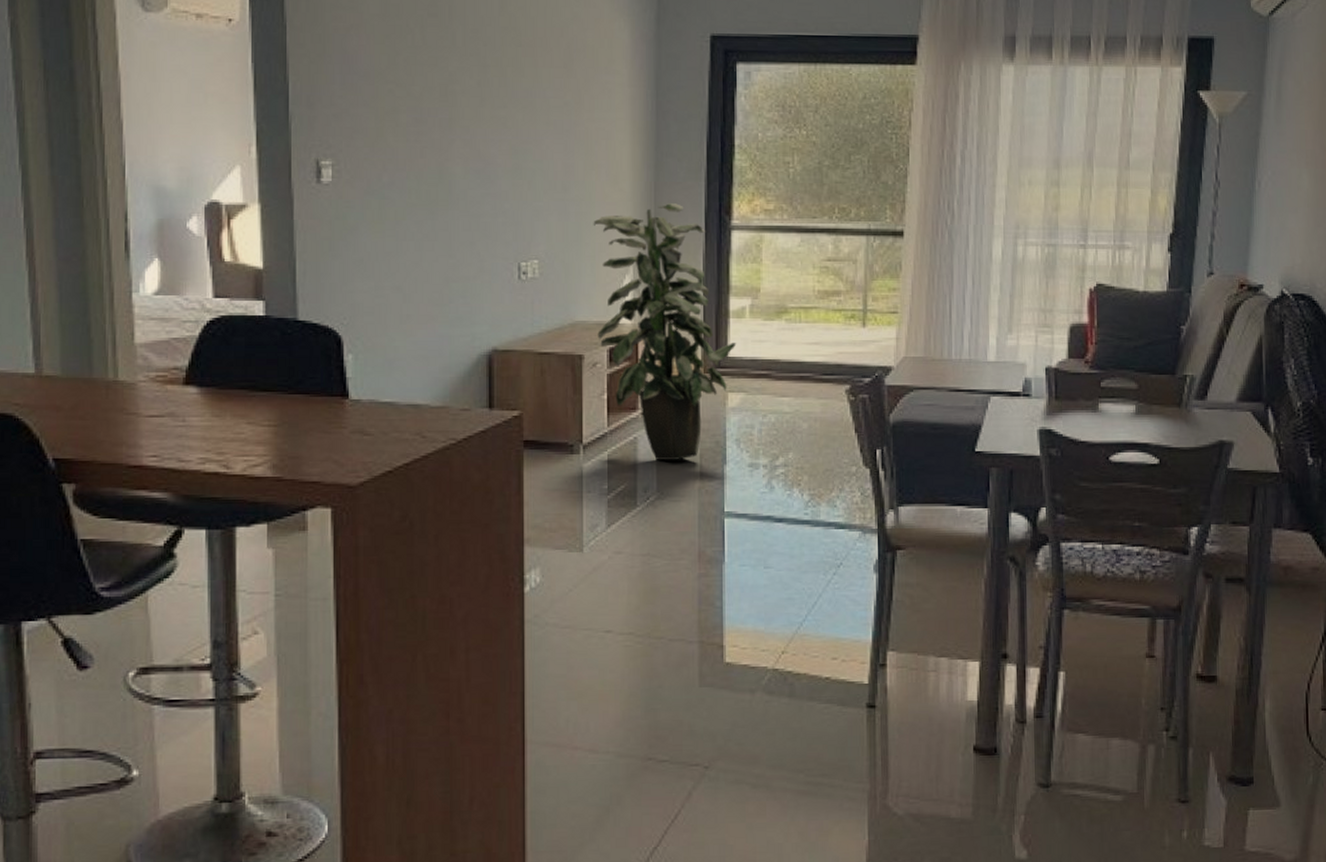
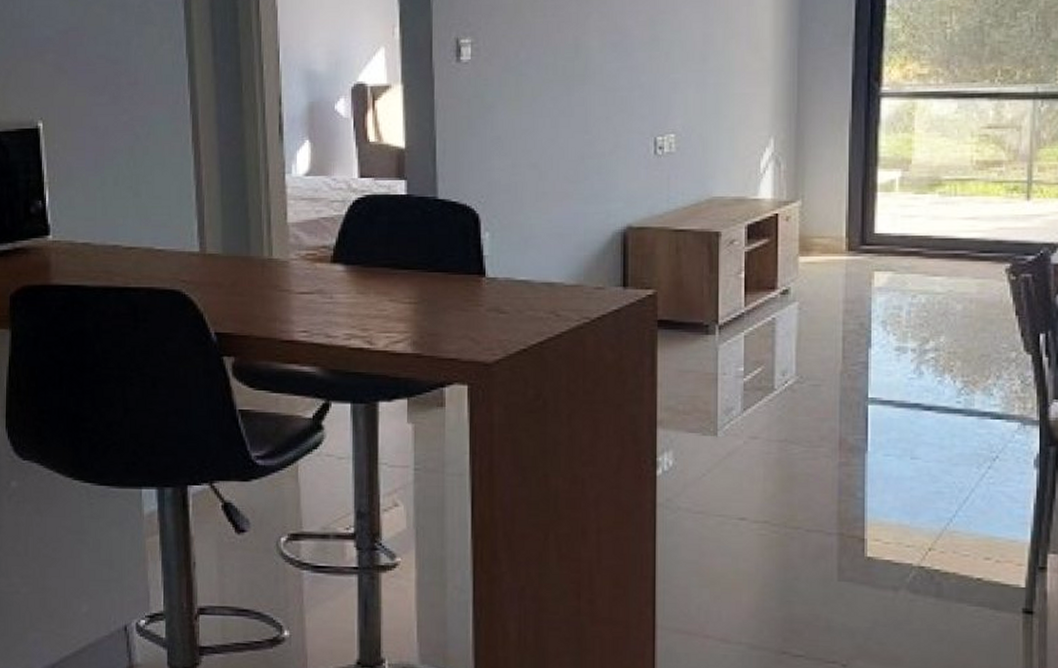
indoor plant: present [593,203,737,460] -> none [732,71,885,342]

